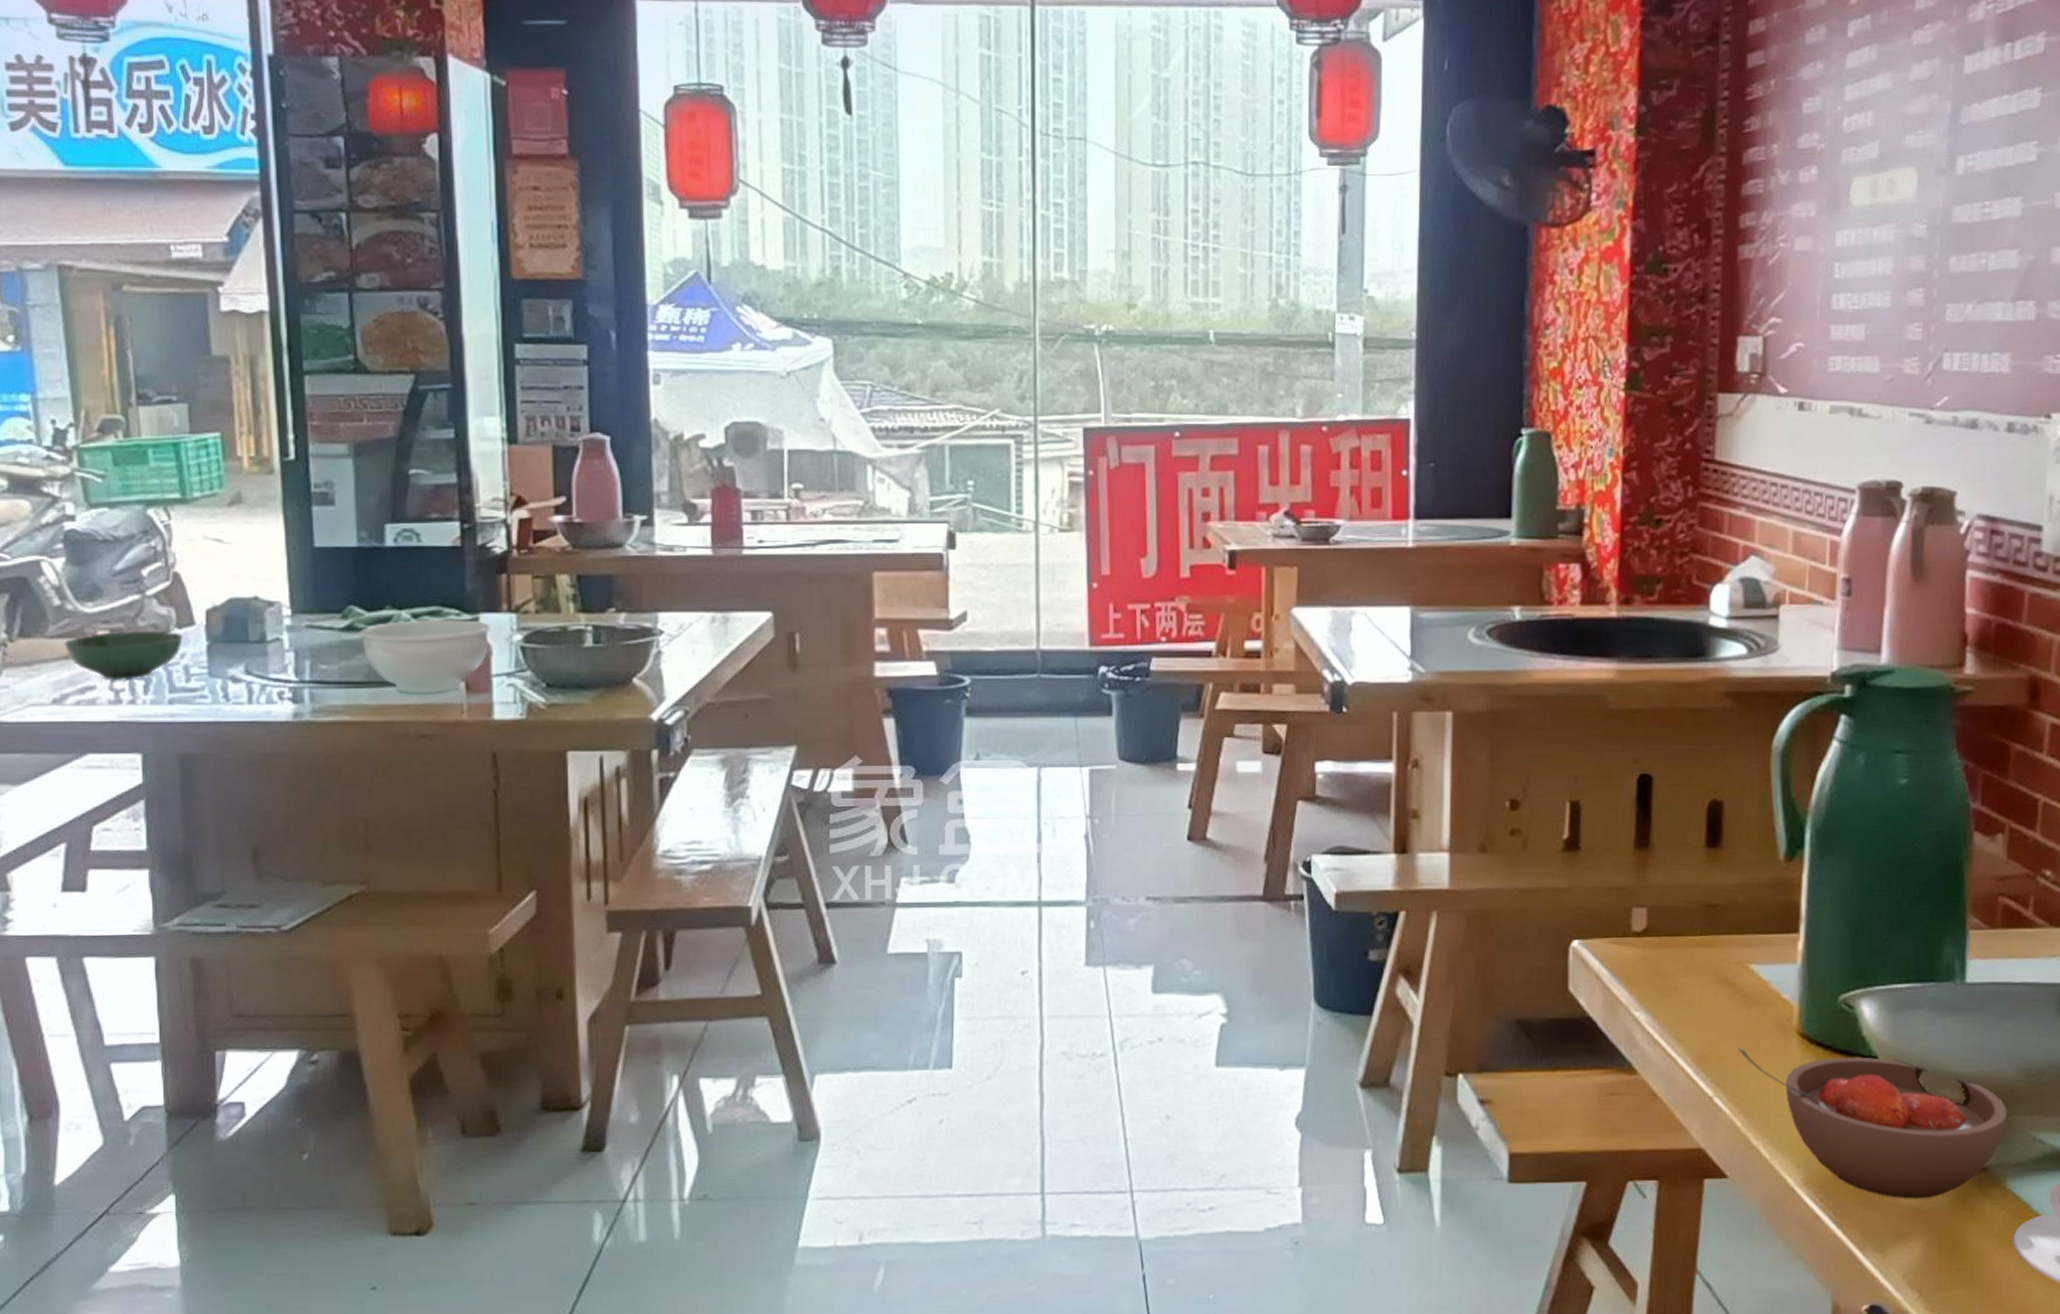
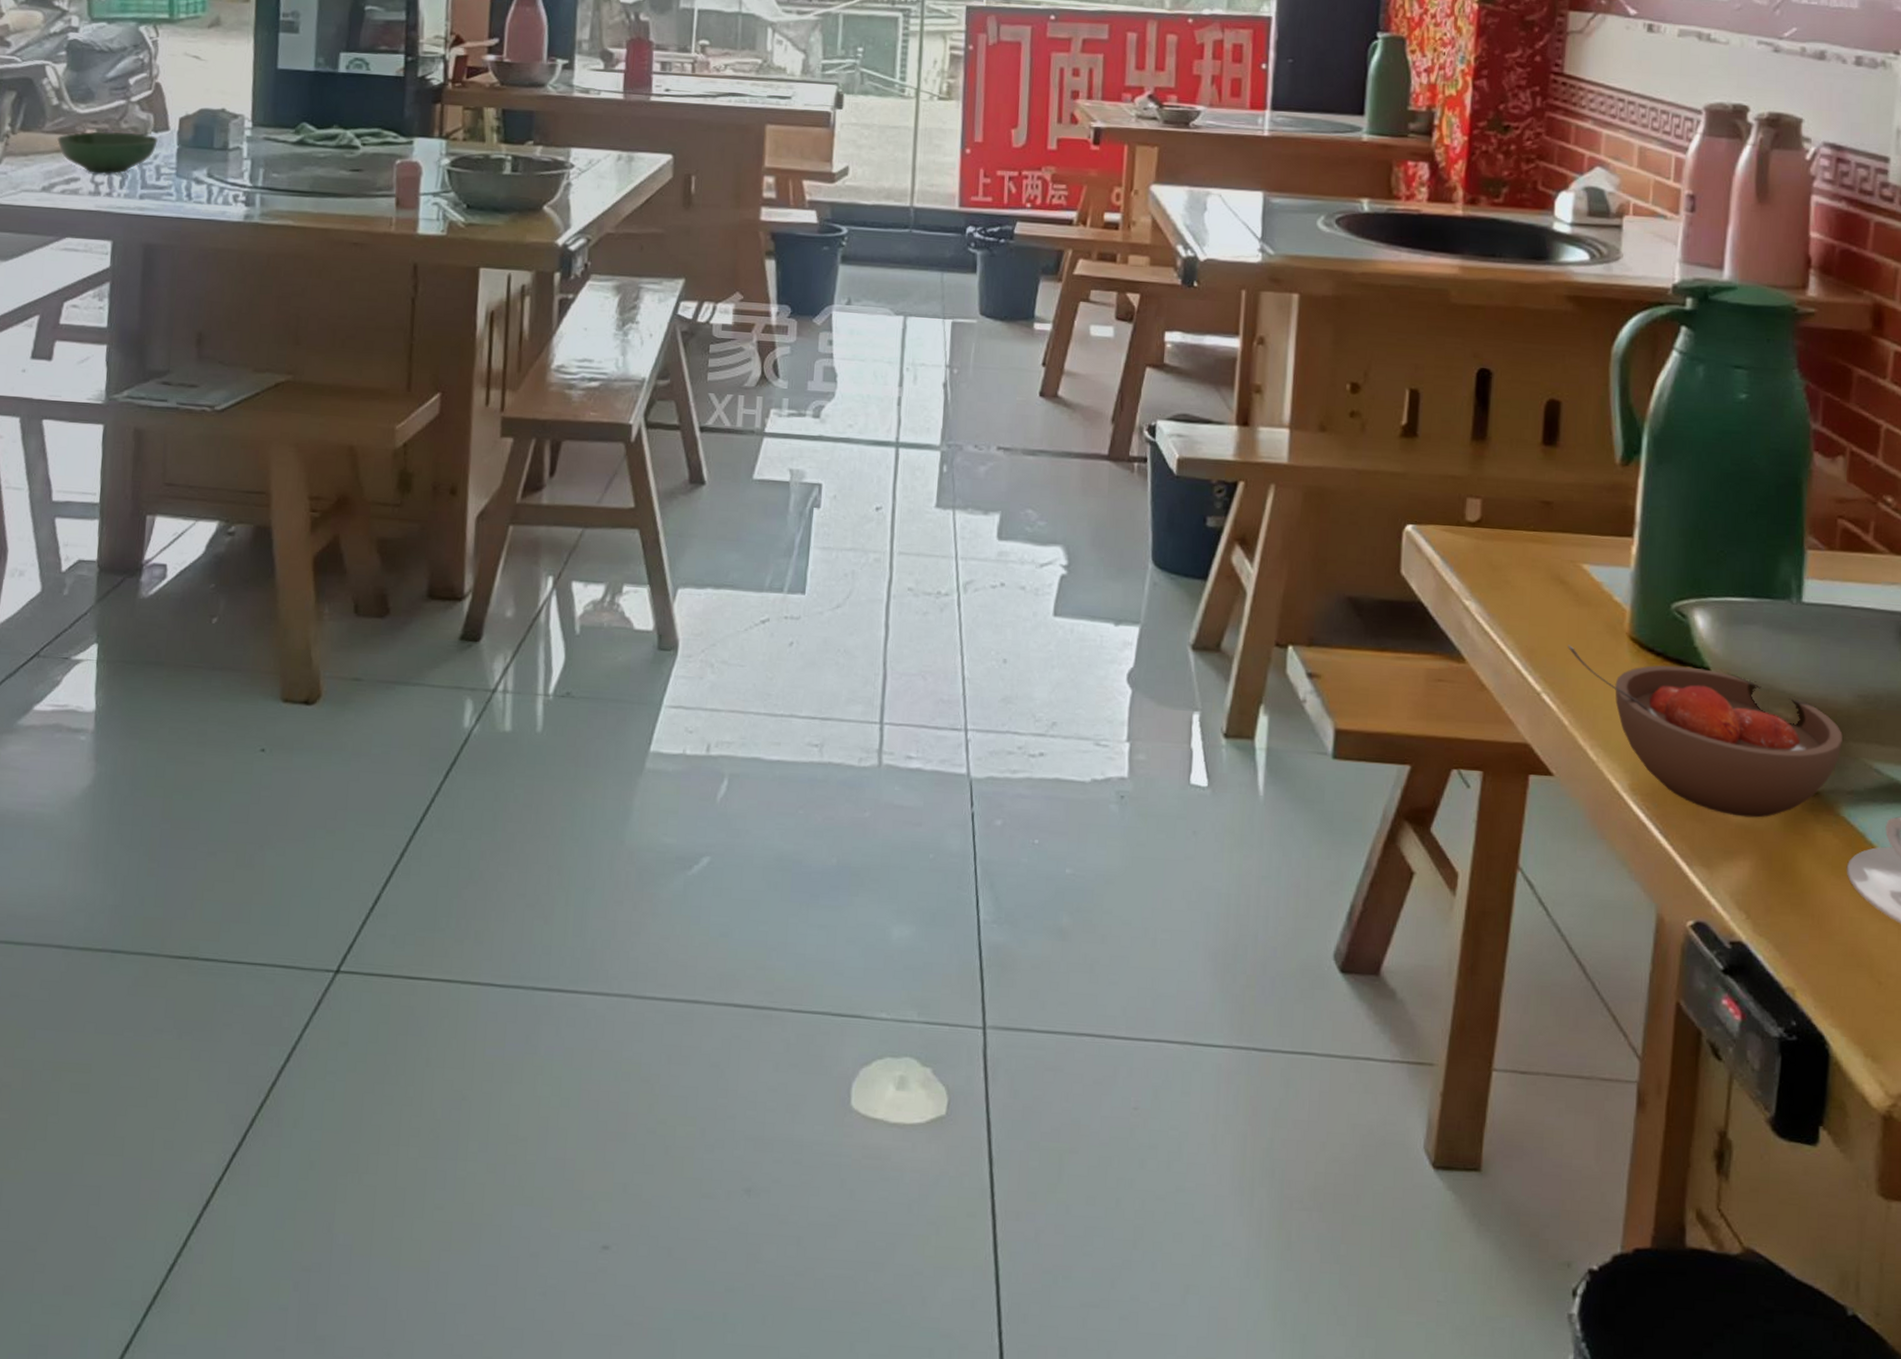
soup bowl: present [359,618,491,696] -> none [308,139,423,208]

